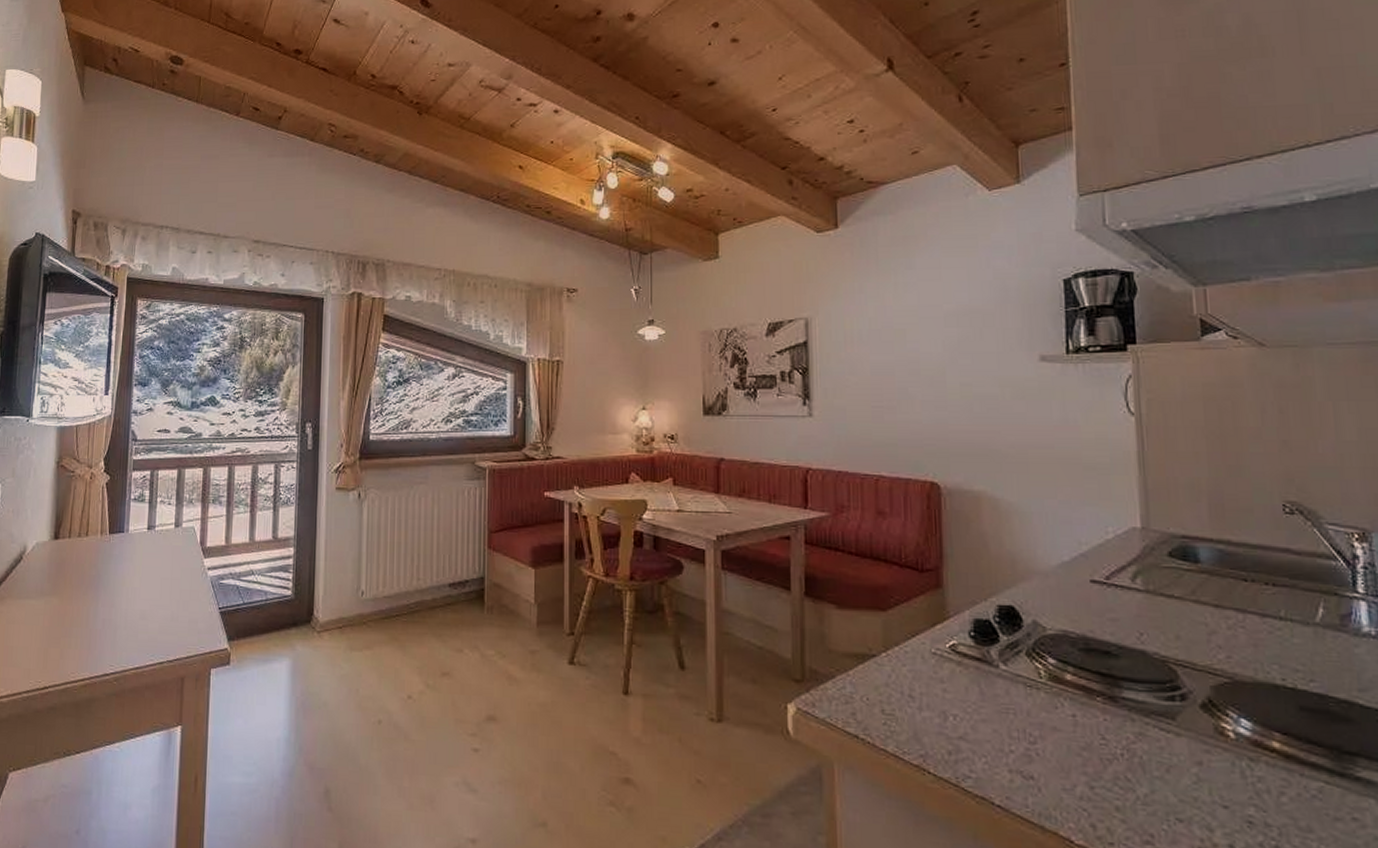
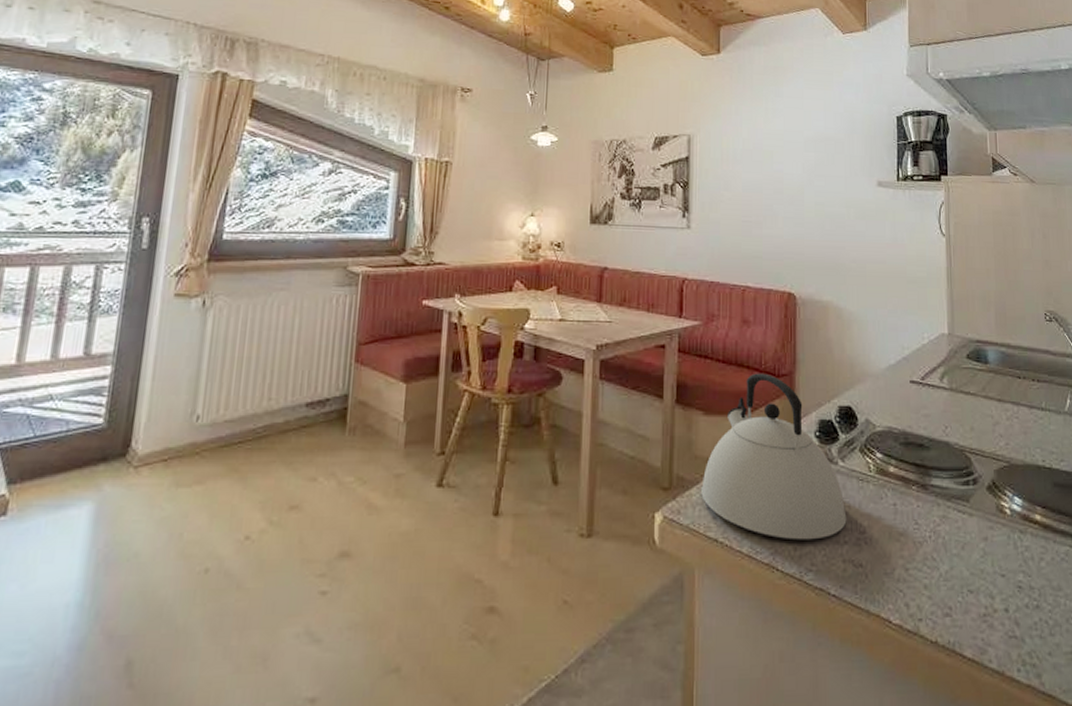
kettle: none [837,567,1012,746] -> present [701,373,847,540]

